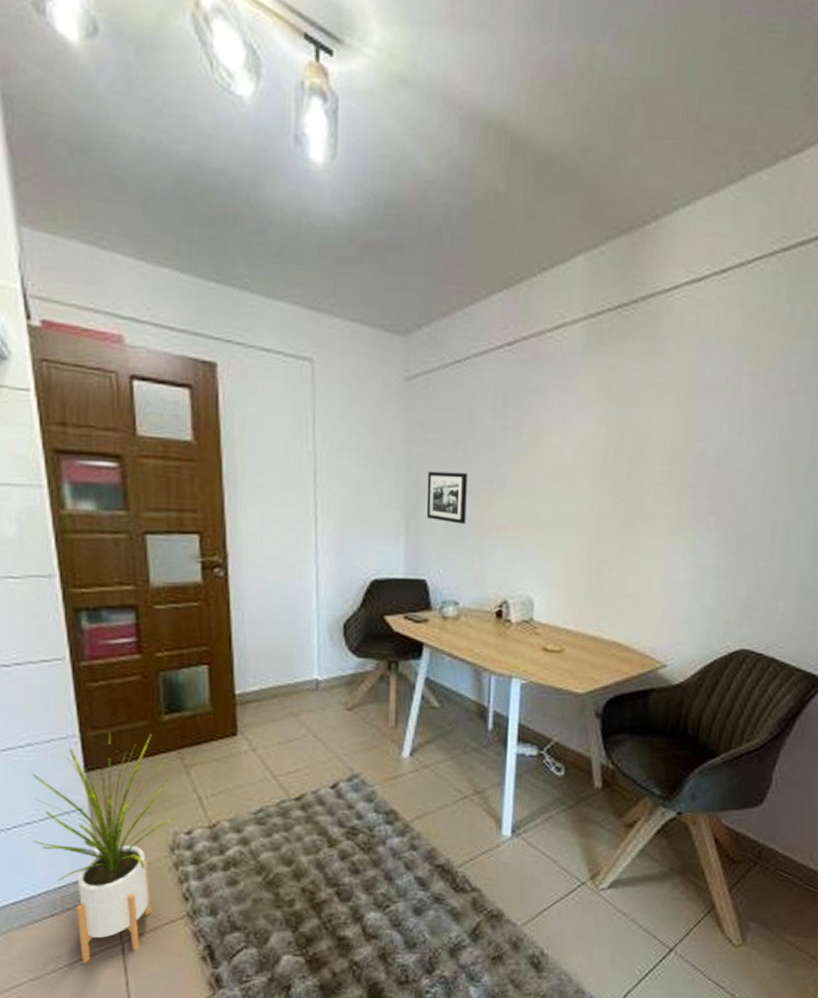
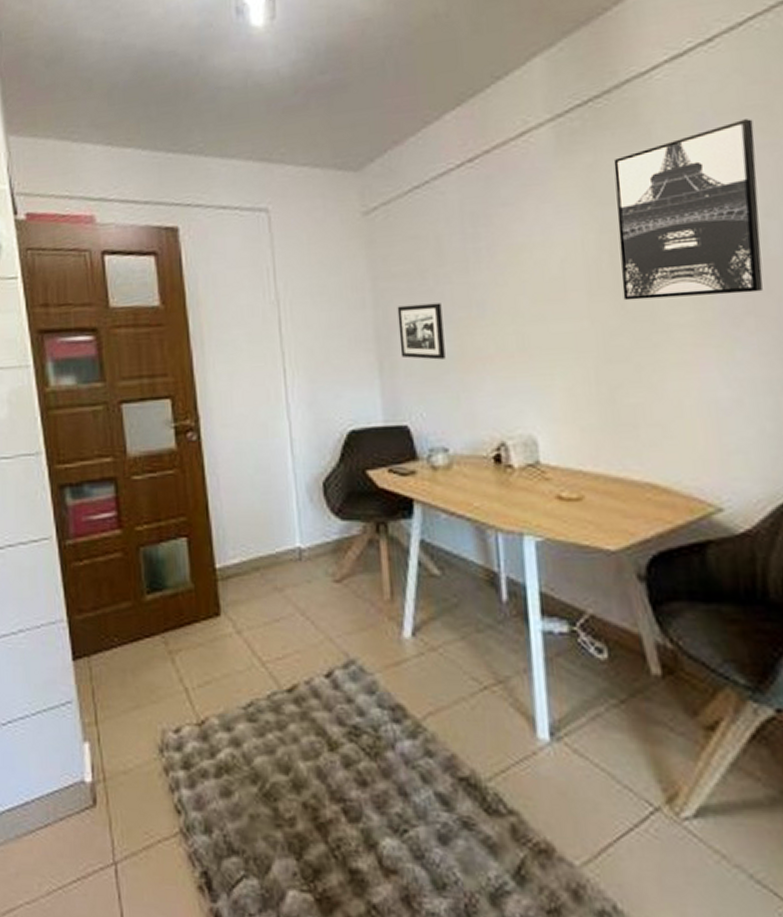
house plant: present [31,731,179,964] -> none [23,614,167,887]
wall art: none [620,348,744,497] -> present [613,119,764,301]

